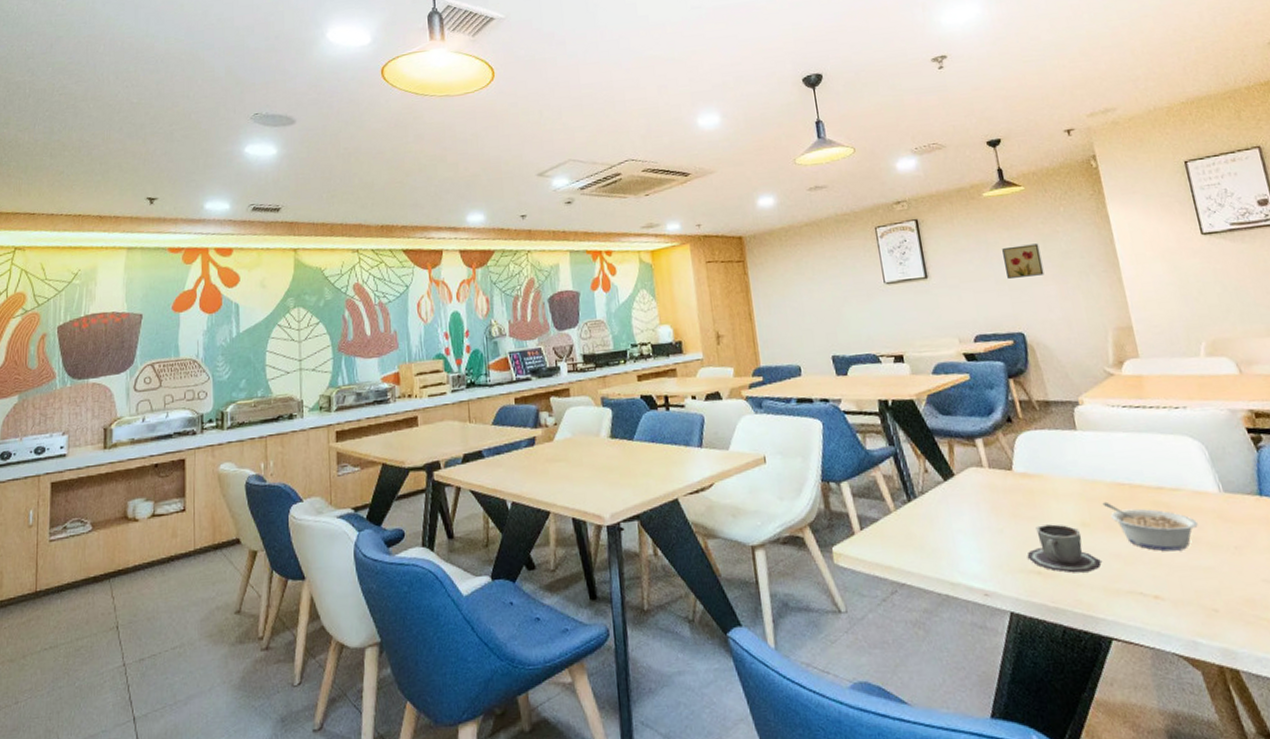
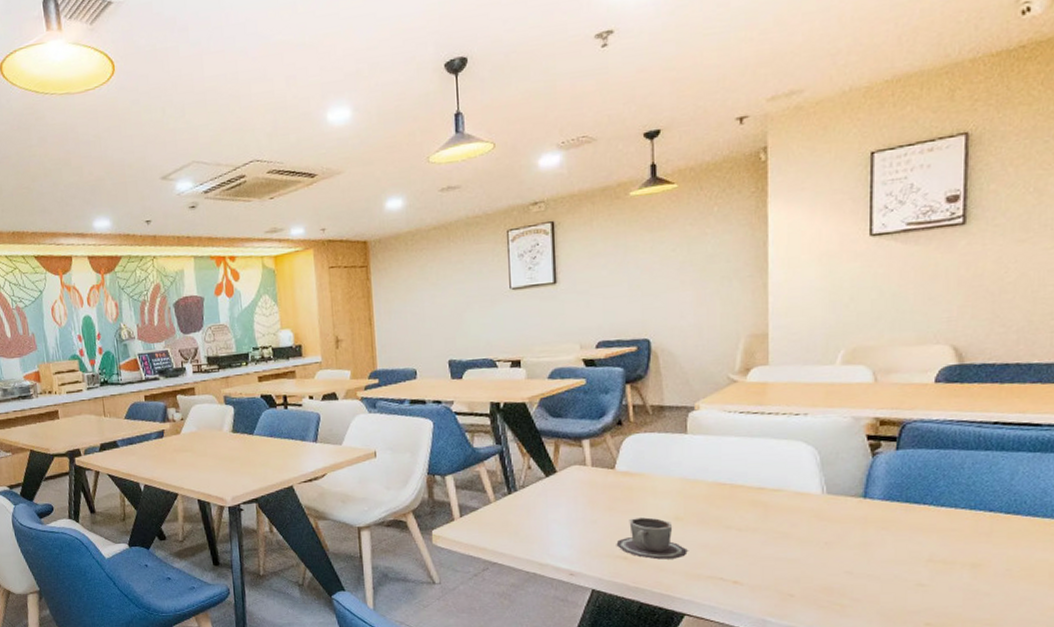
wall art: present [1002,243,1045,279] -> none [641,246,683,284]
legume: present [1102,501,1198,552] -> none [699,499,792,544]

